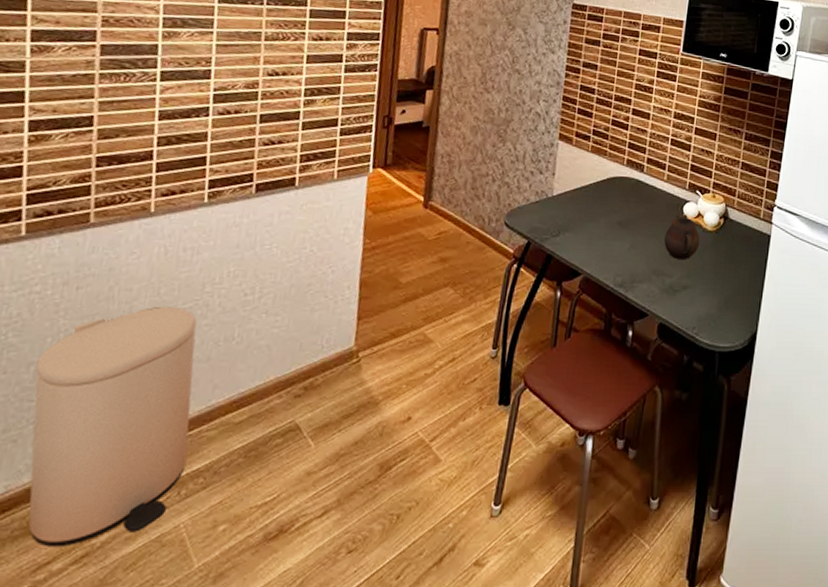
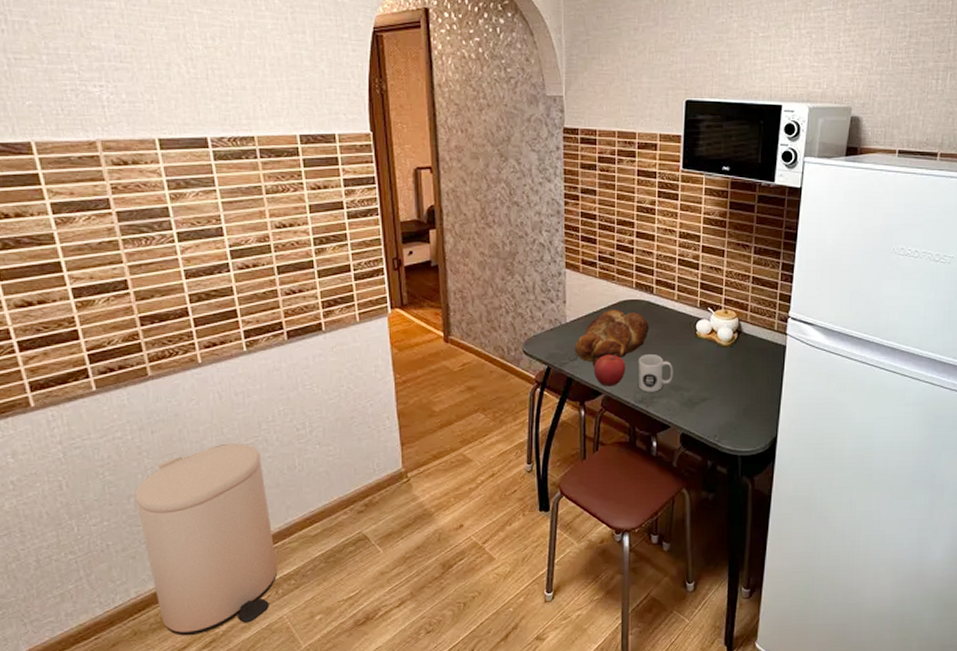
bread loaf: none [558,185,636,243] -> present [575,309,649,366]
fruit: none [575,231,609,267] -> present [593,354,626,386]
mug: none [618,235,657,276] -> present [637,355,673,392]
teapot: present [664,214,700,259] -> none [680,331,715,374]

